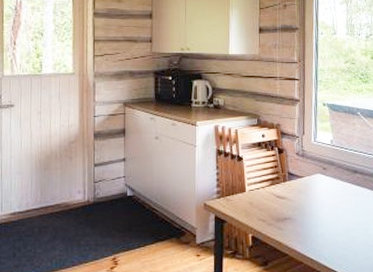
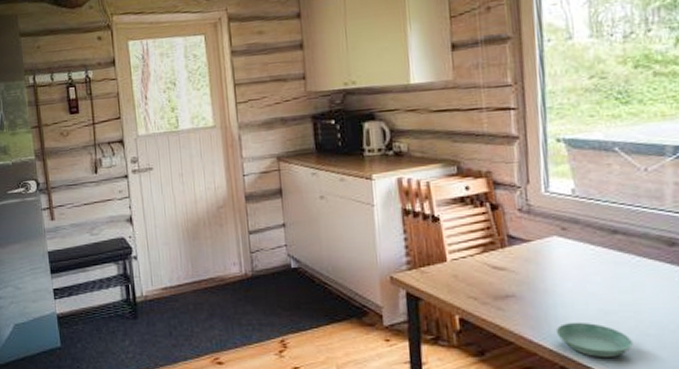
saucer: none [316,237,363,263] -> present [555,322,633,357]

